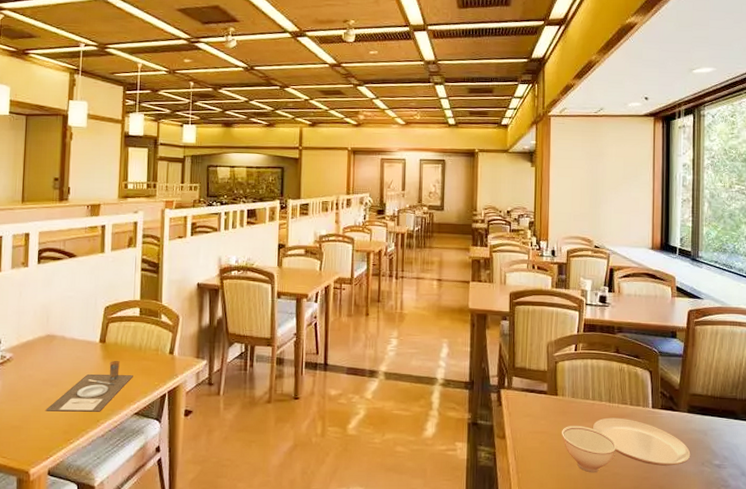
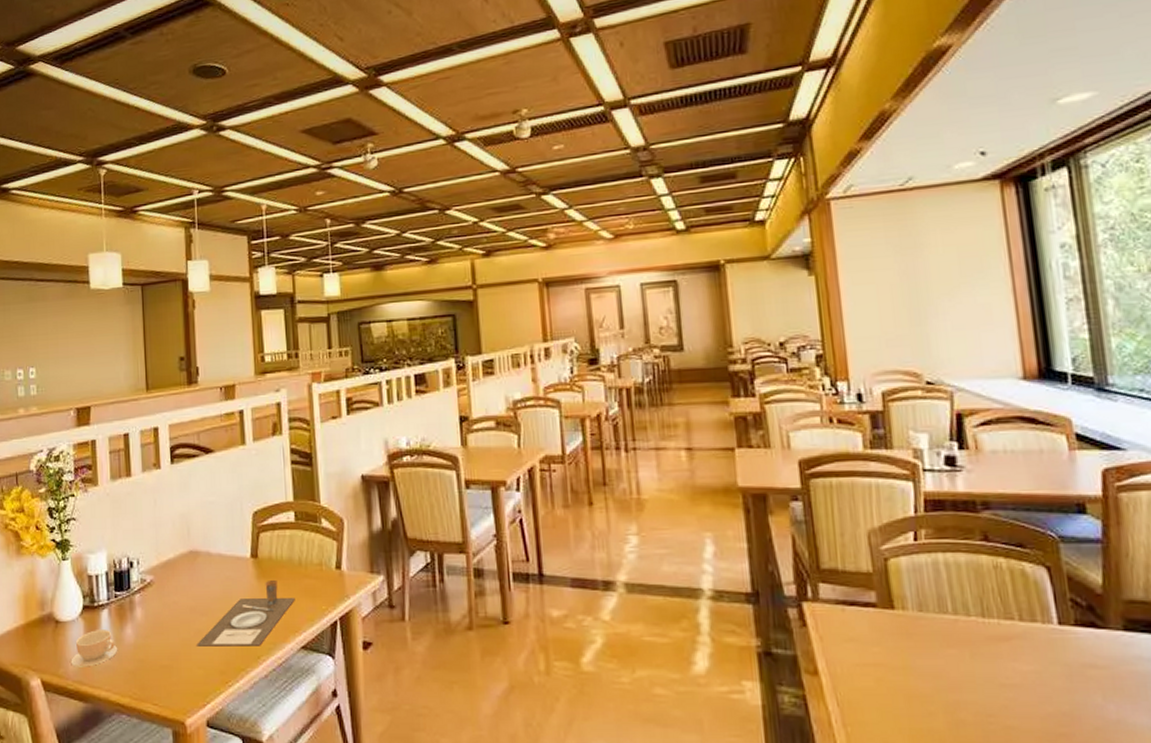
bowl: present [561,426,617,473] -> none [907,654,1007,727]
plate: present [593,417,691,466] -> none [960,640,1139,715]

